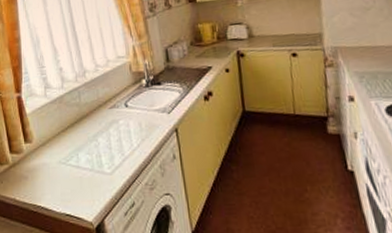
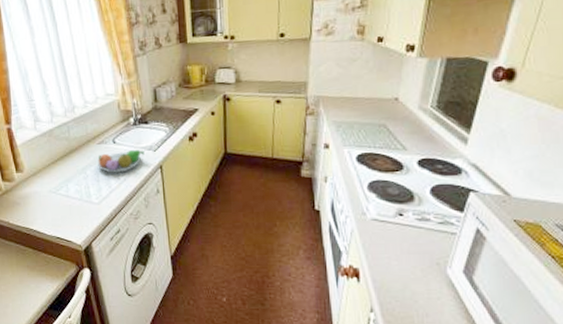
fruit bowl: none [109,112,158,139] -> present [98,150,144,173]

